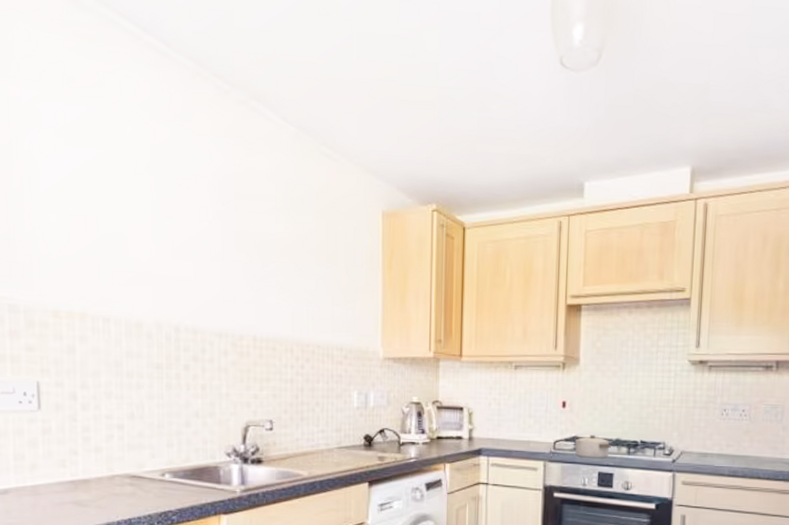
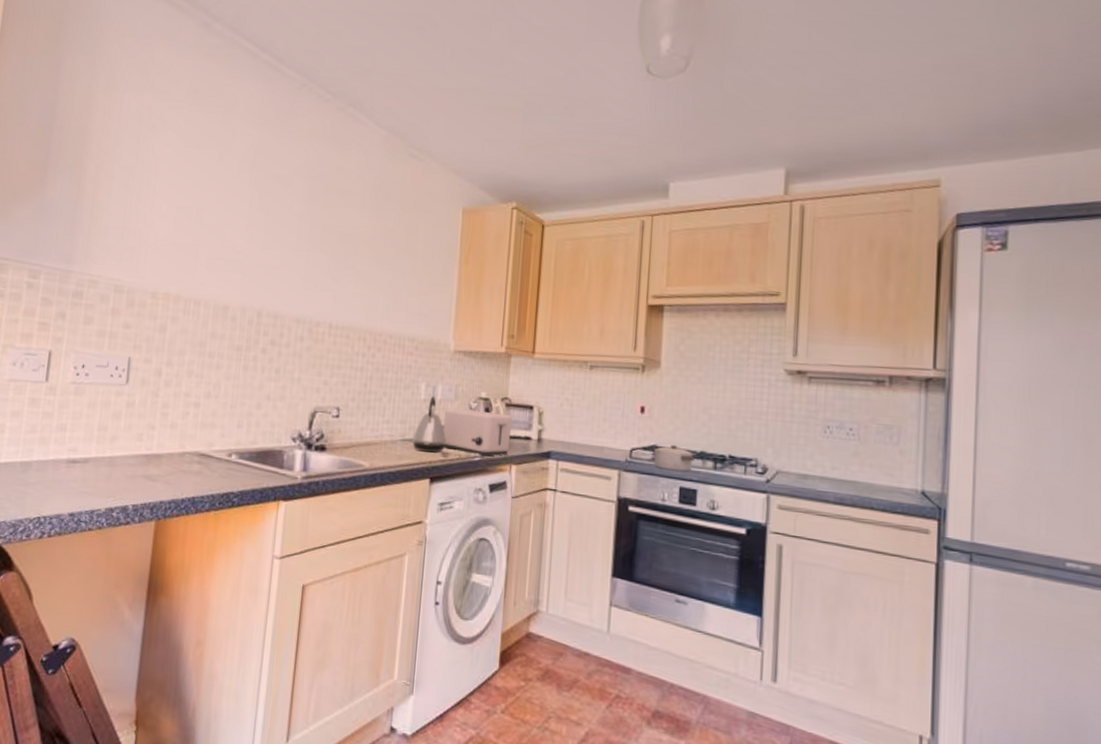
kettle: none [348,404,383,458] -> present [412,396,447,453]
toaster: none [378,414,443,457] -> present [443,408,512,456]

